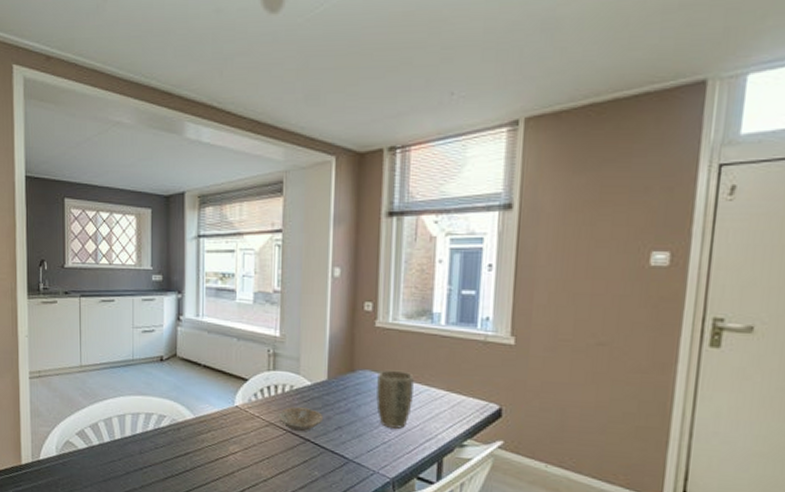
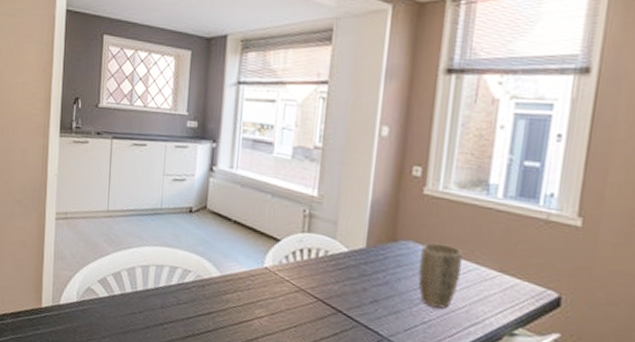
bowl: present [277,407,323,432] -> none [308,273,358,302]

